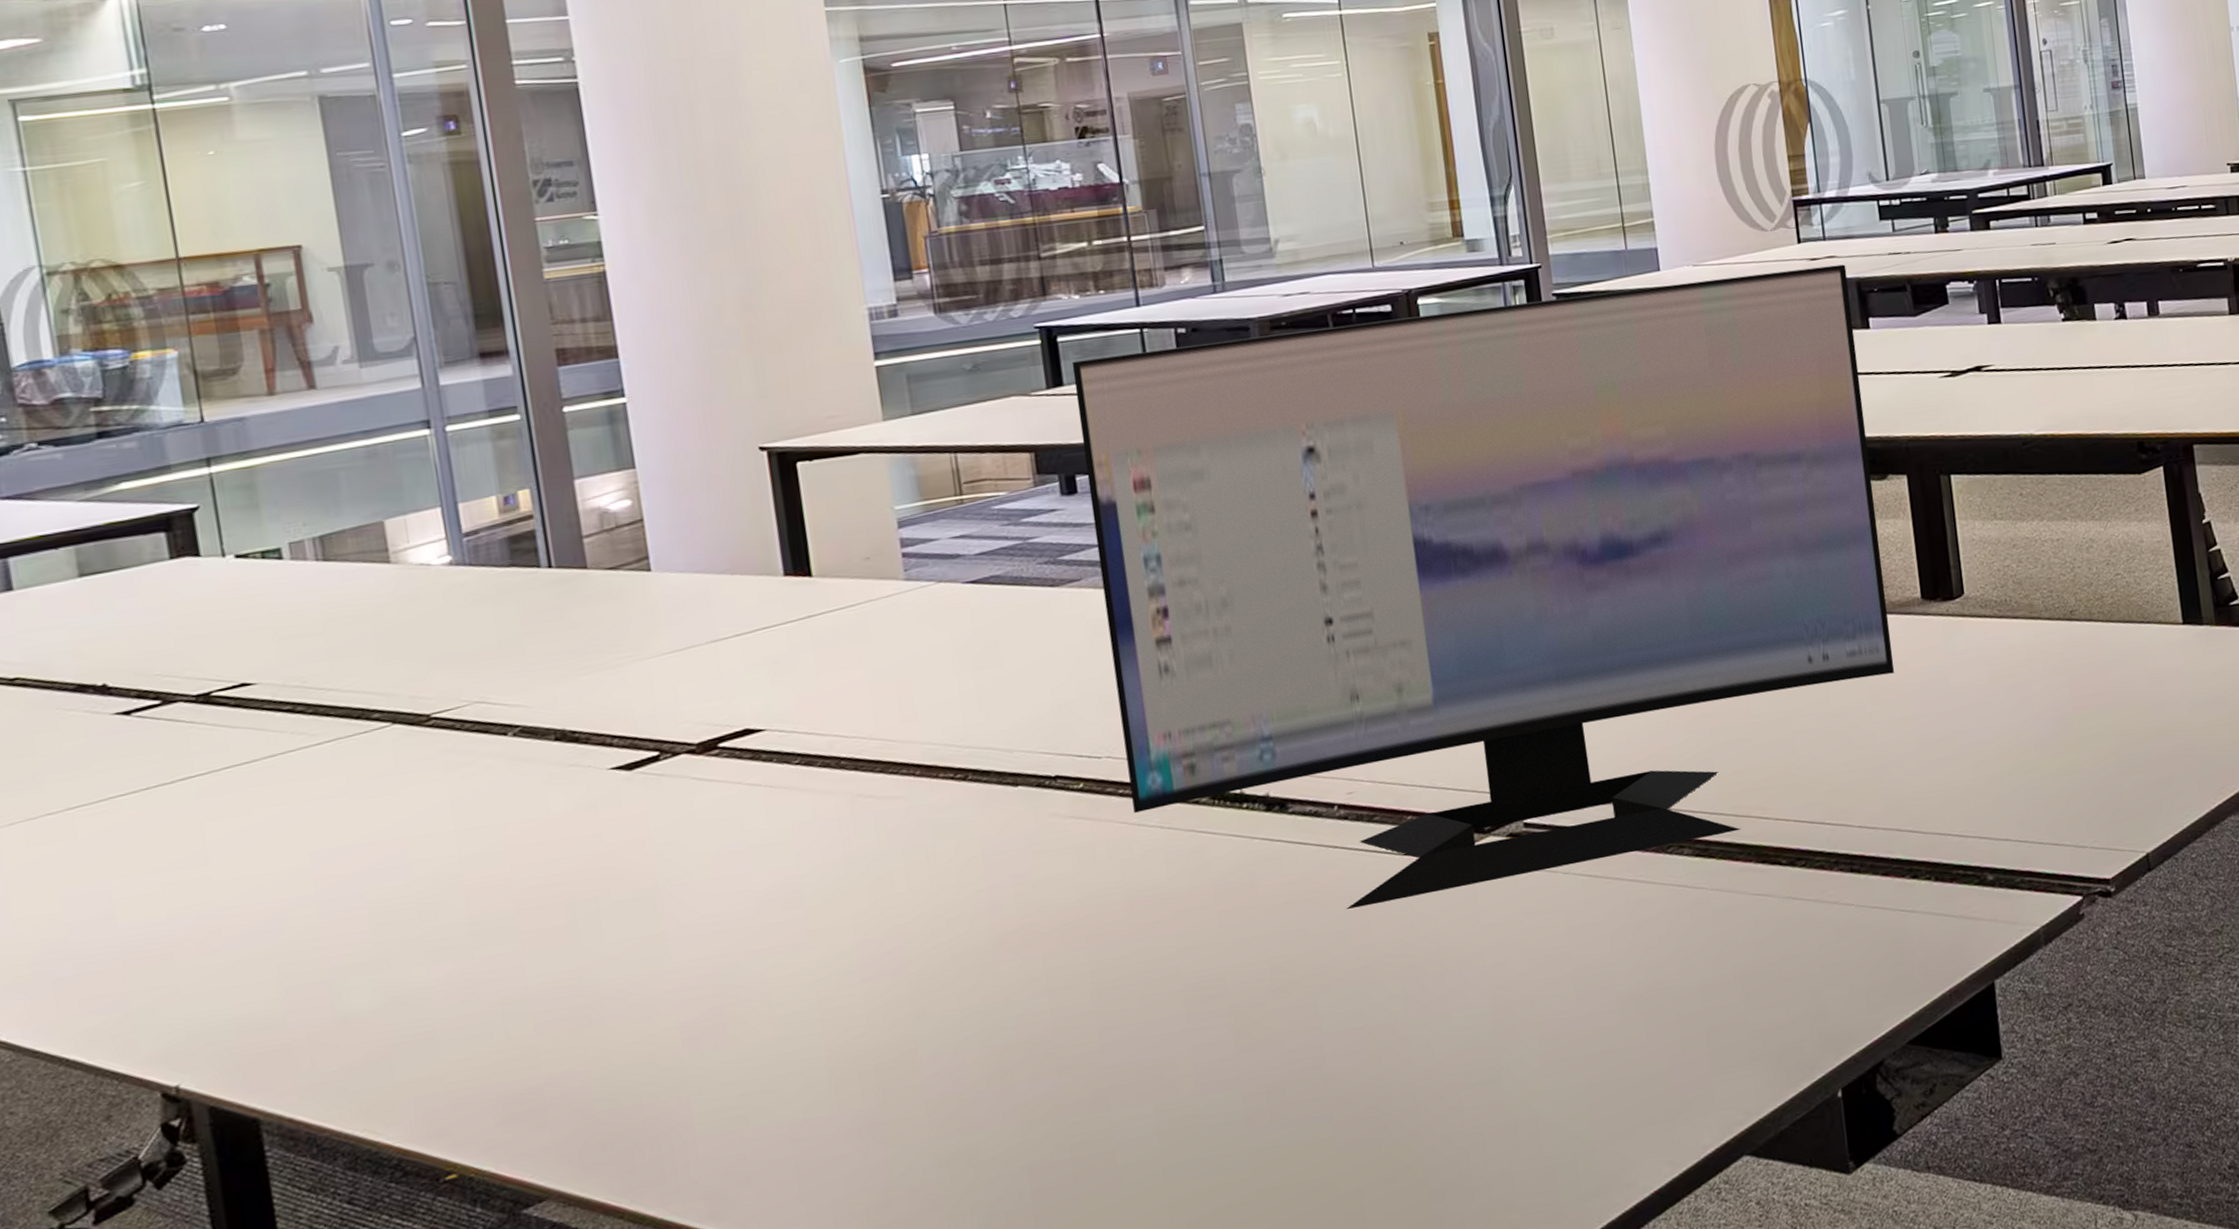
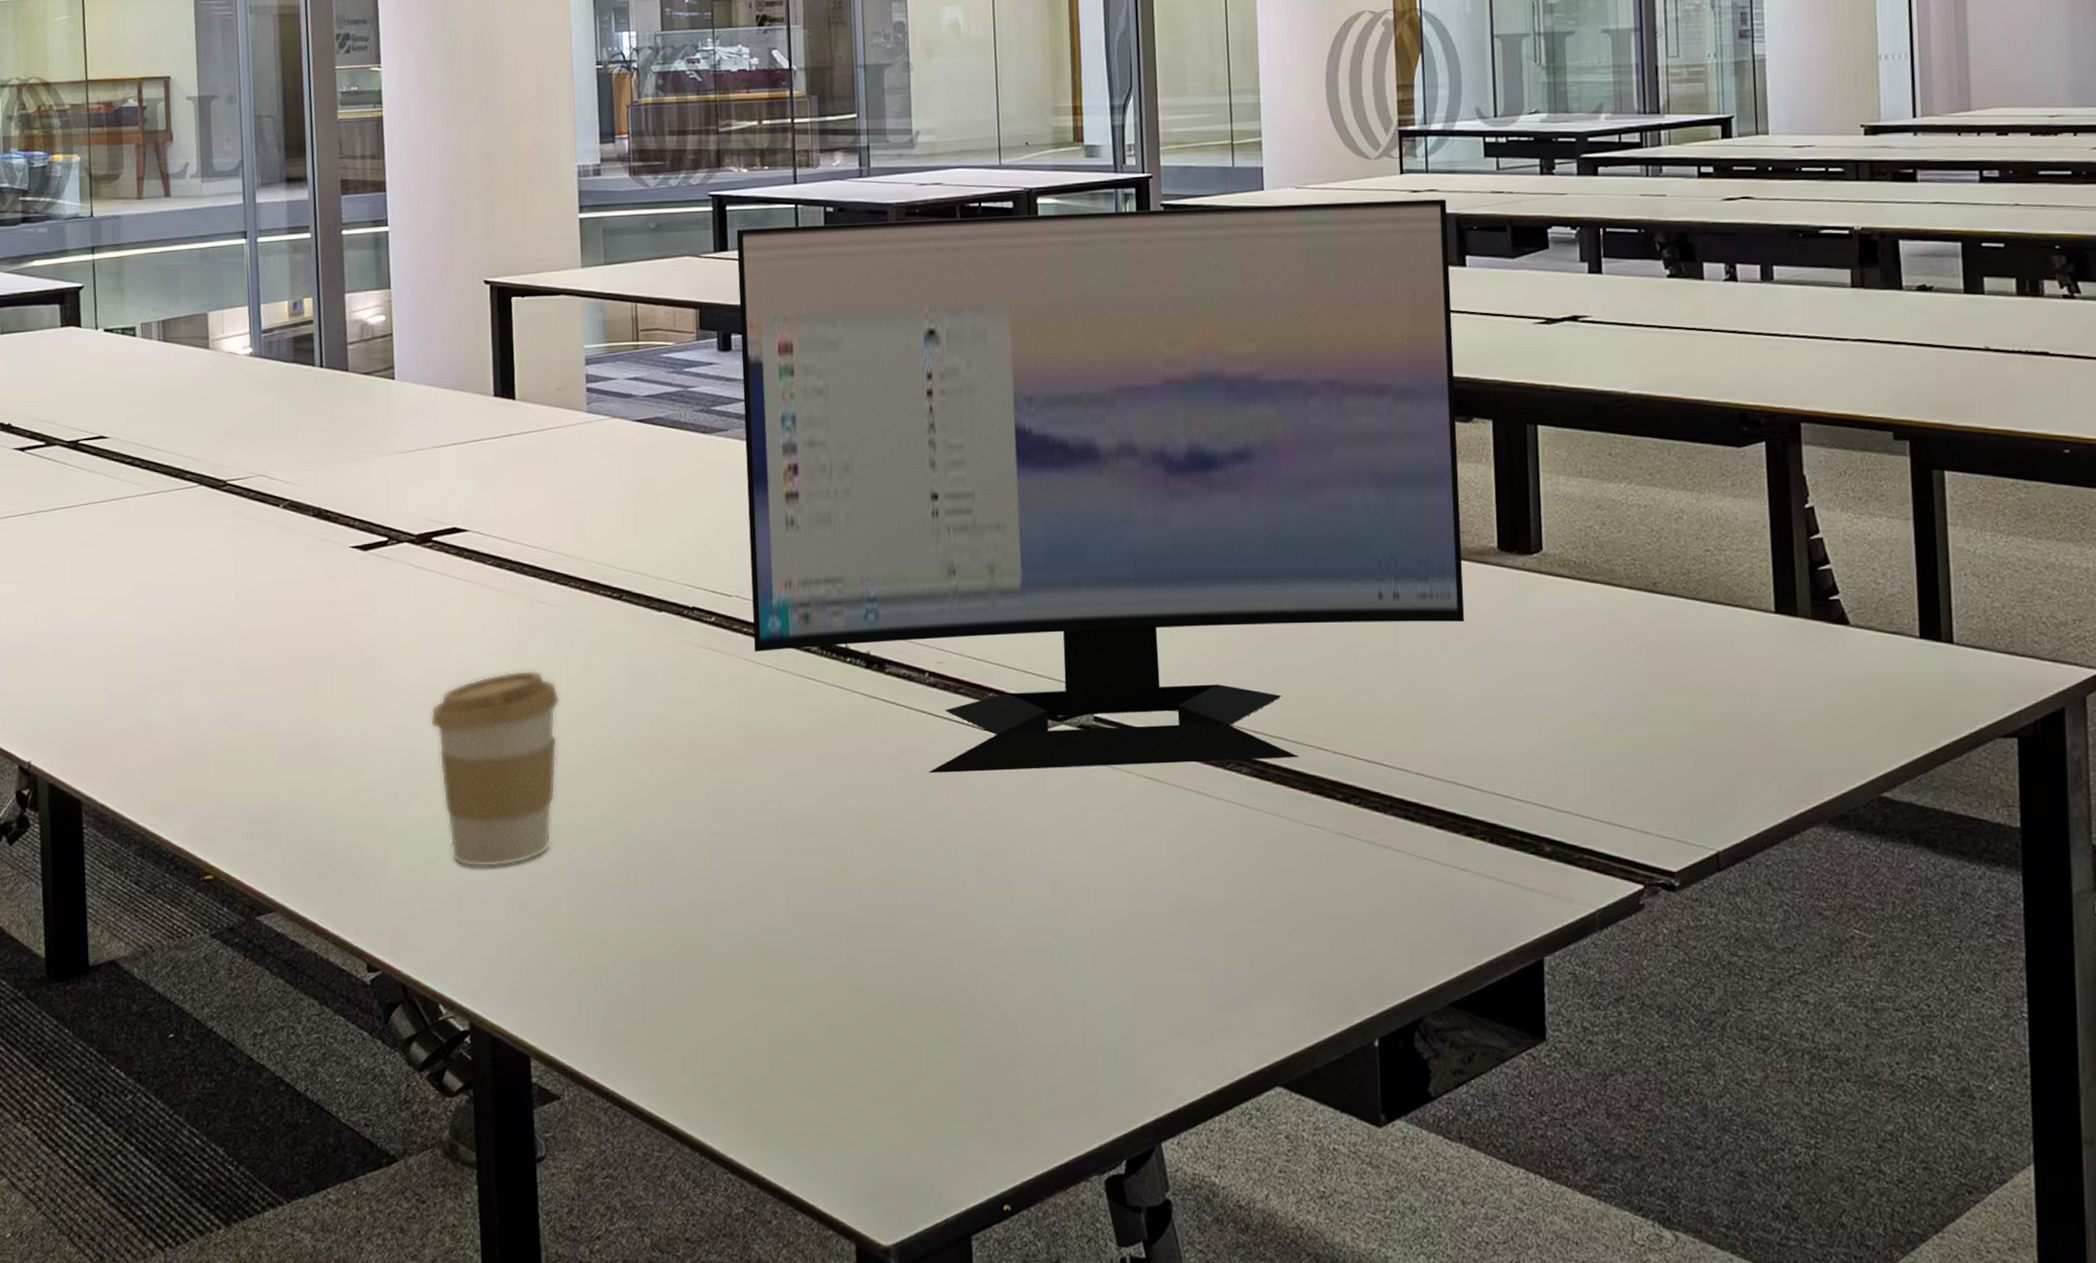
coffee cup: none [734,872,904,1104] -> present [430,670,561,868]

